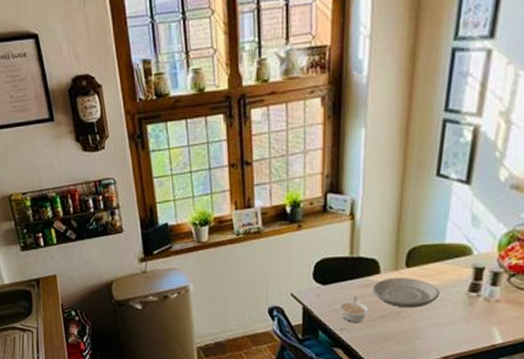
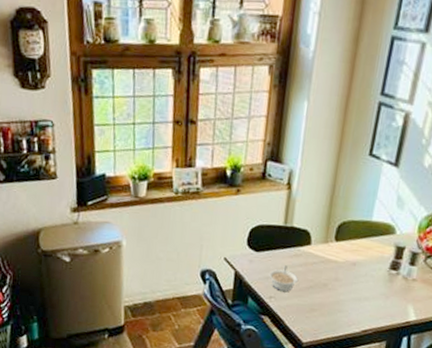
plate: present [373,278,439,309] -> none [303,250,364,281]

